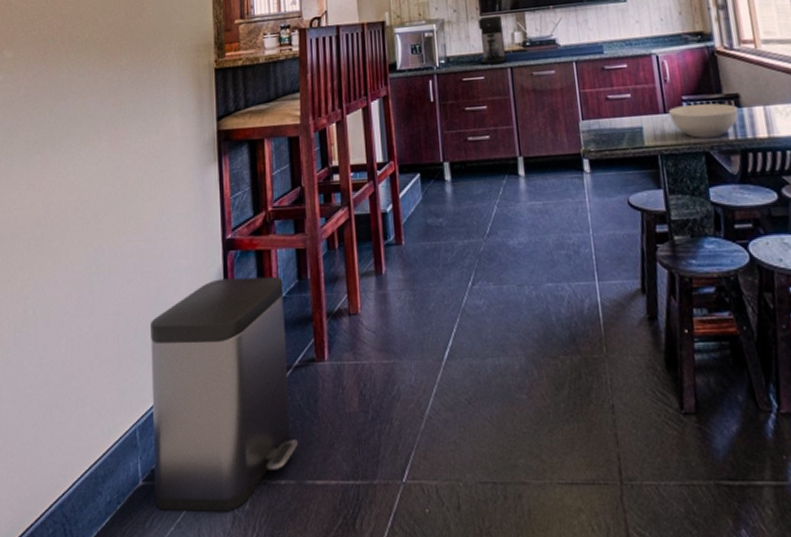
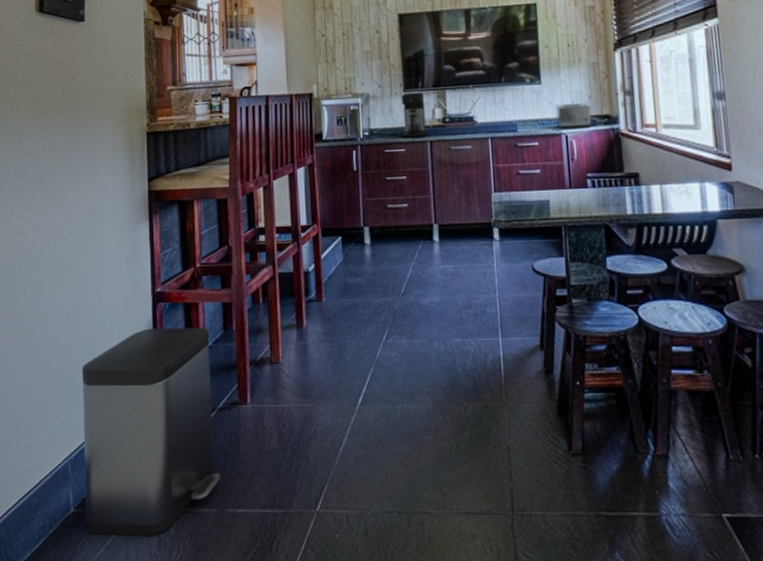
toaster: none [642,19,684,49] -> present [554,102,592,129]
bowl: present [667,103,739,138] -> none [573,181,638,212]

